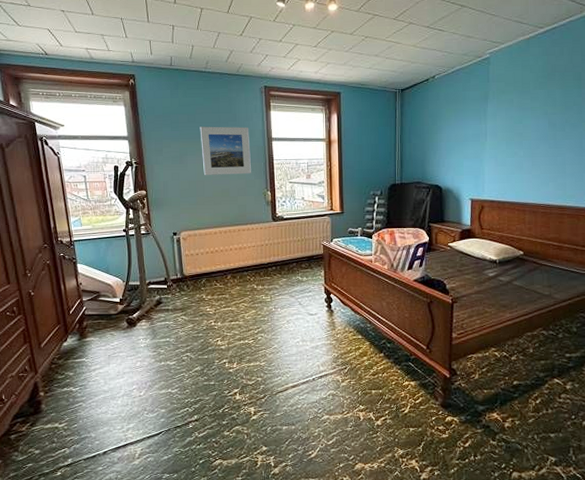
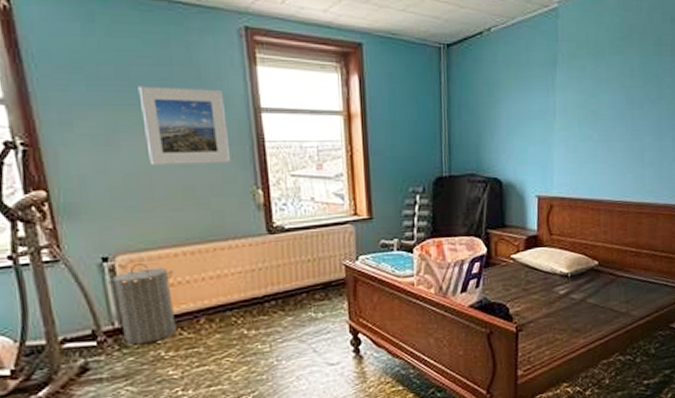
laundry hamper: none [176,237,214,290] -> present [108,262,177,345]

